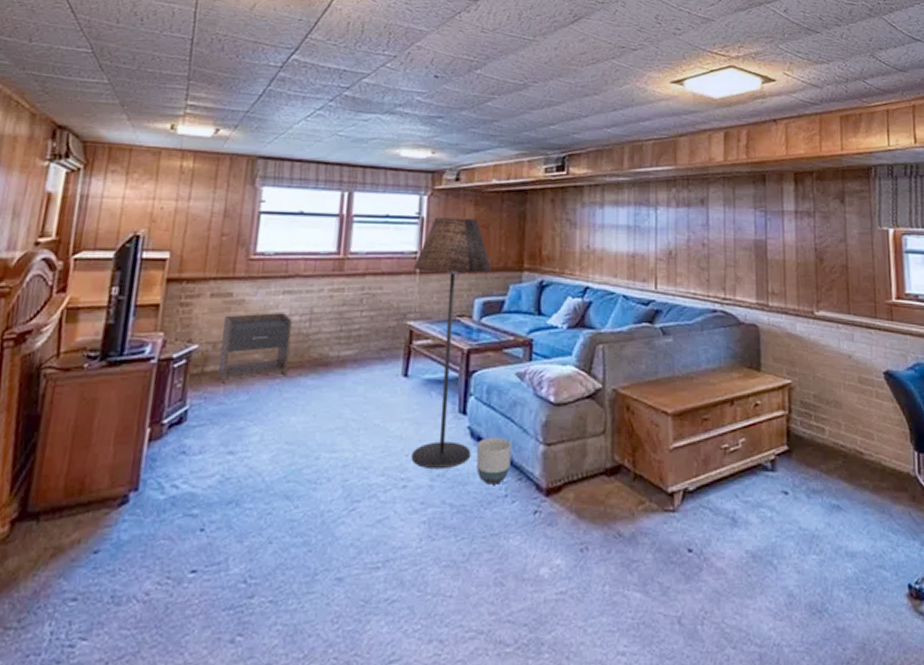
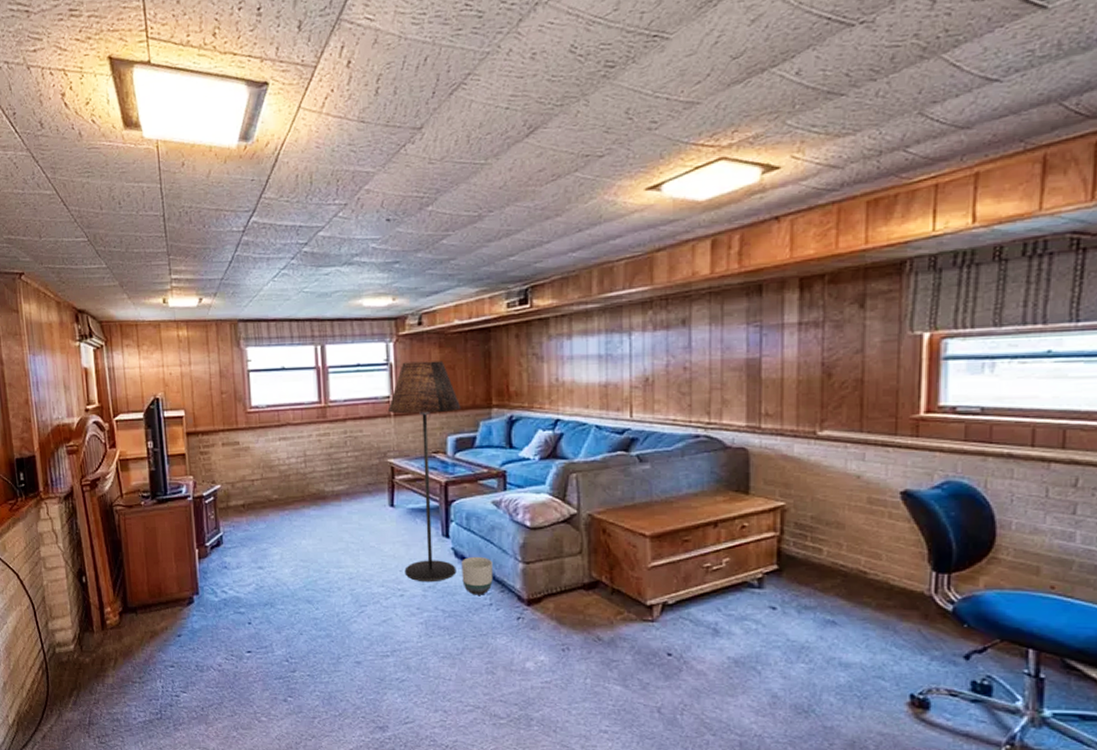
nightstand: present [218,313,293,384] -> none [235,457,293,515]

